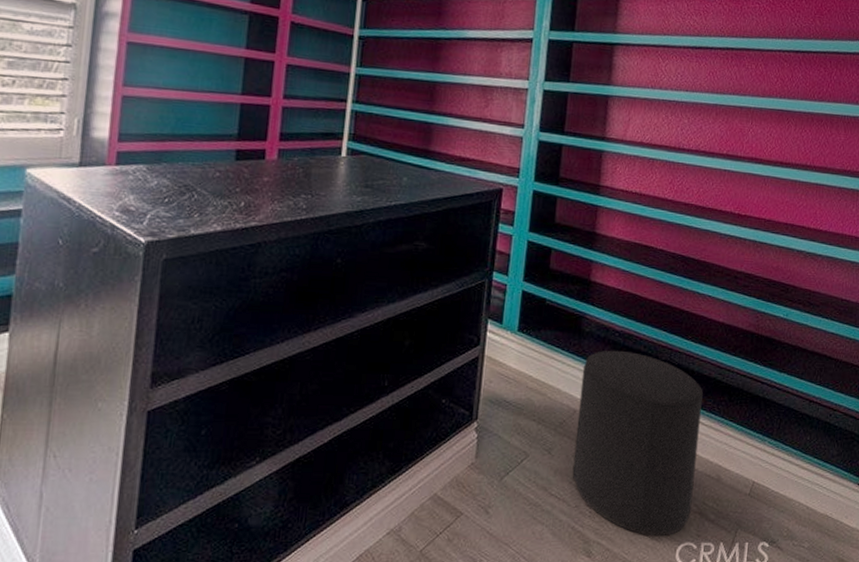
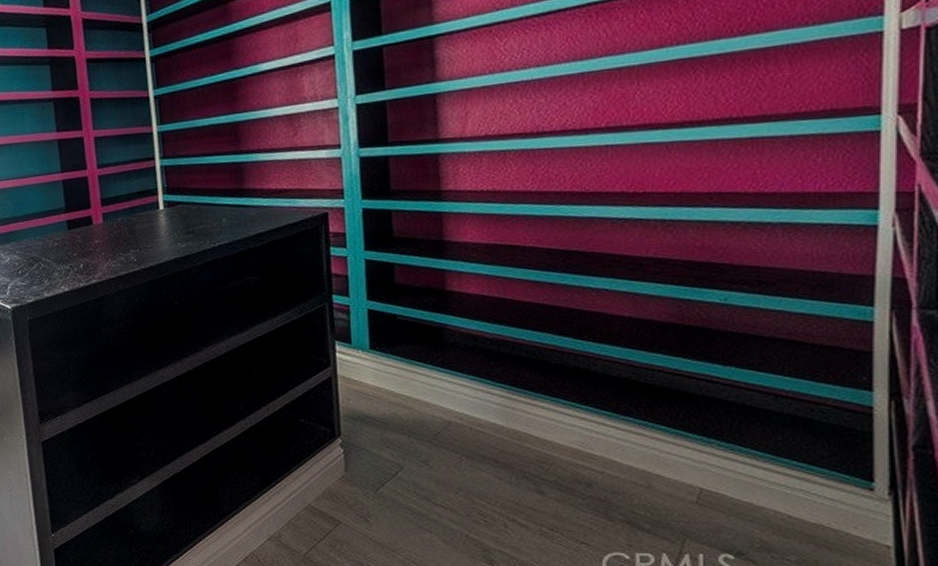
stool: present [572,350,703,537] -> none [452,358,616,546]

